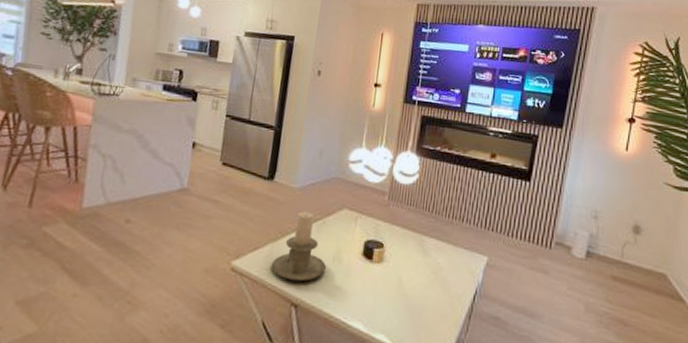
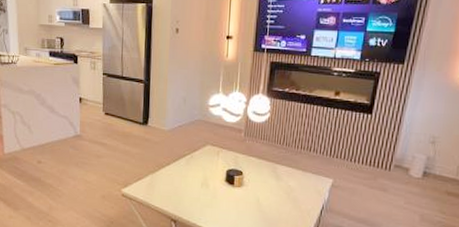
candle holder: present [271,211,327,282] -> none [152,149,197,203]

